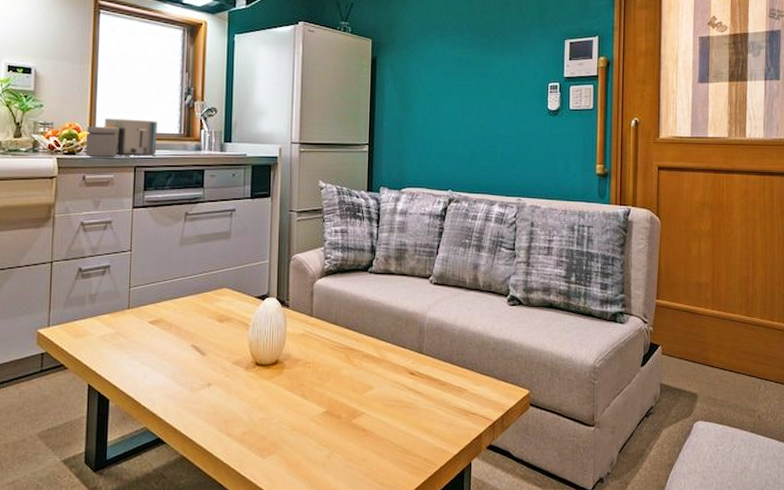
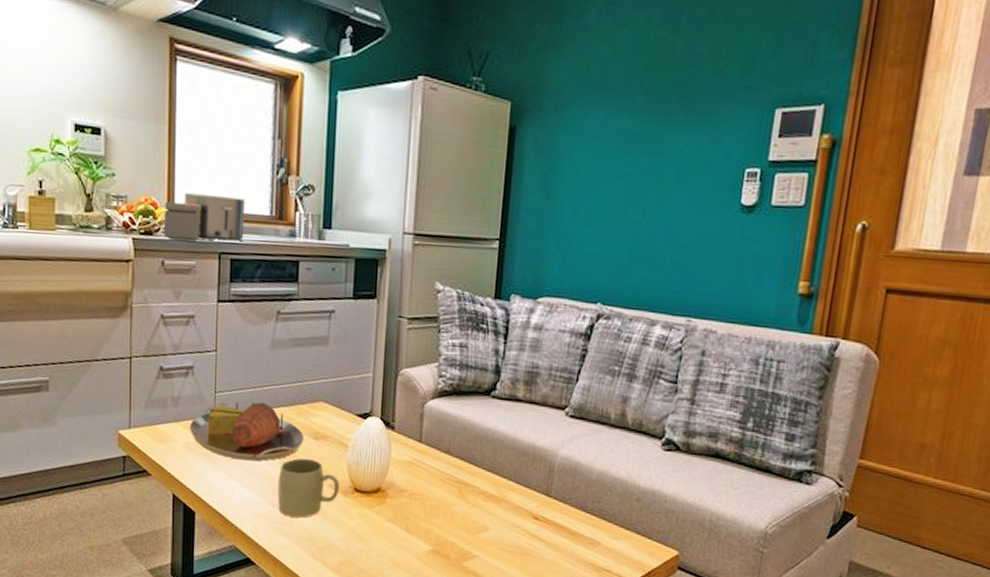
serving tray: none [106,292,210,347] -> present [190,401,304,461]
mug: none [186,339,243,395] -> present [277,458,340,518]

